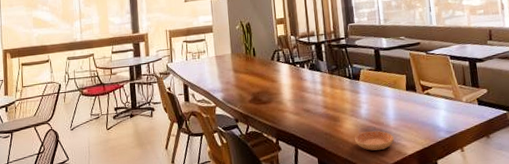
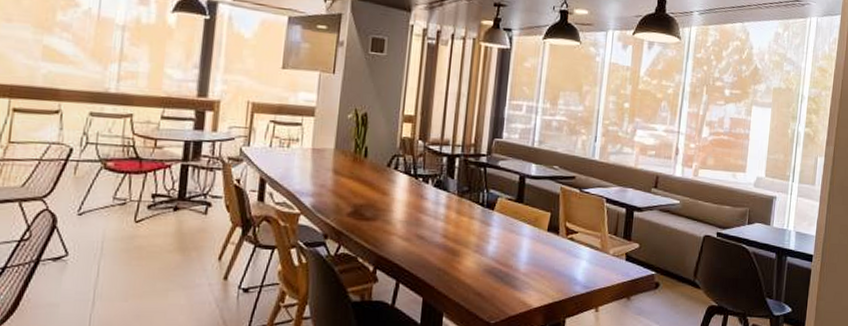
saucer: present [355,130,395,151] -> none [473,273,522,298]

